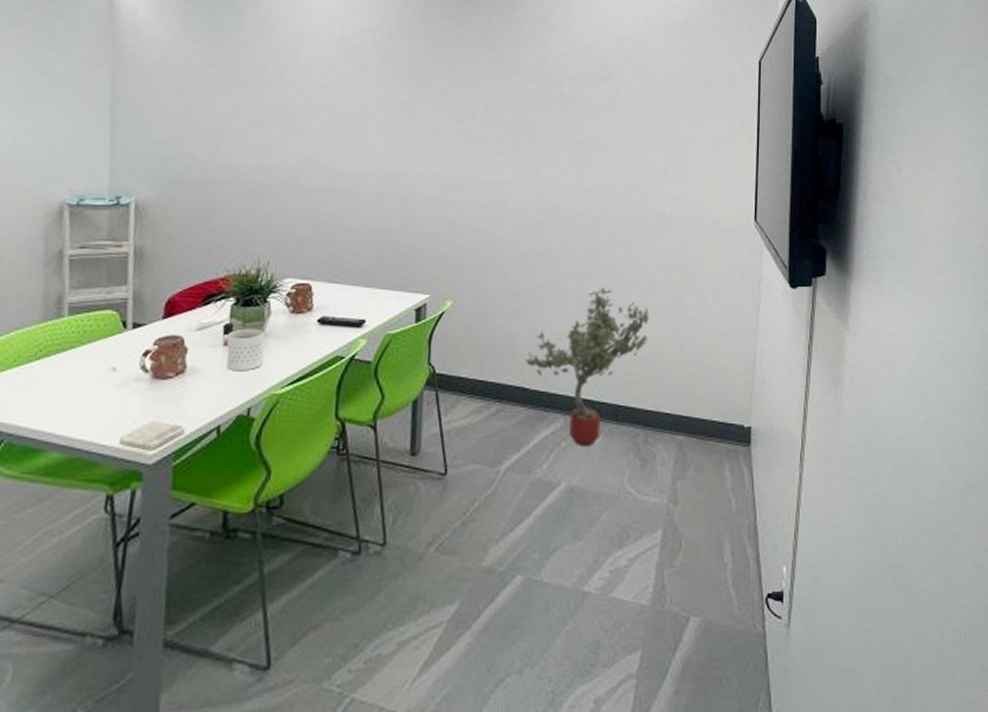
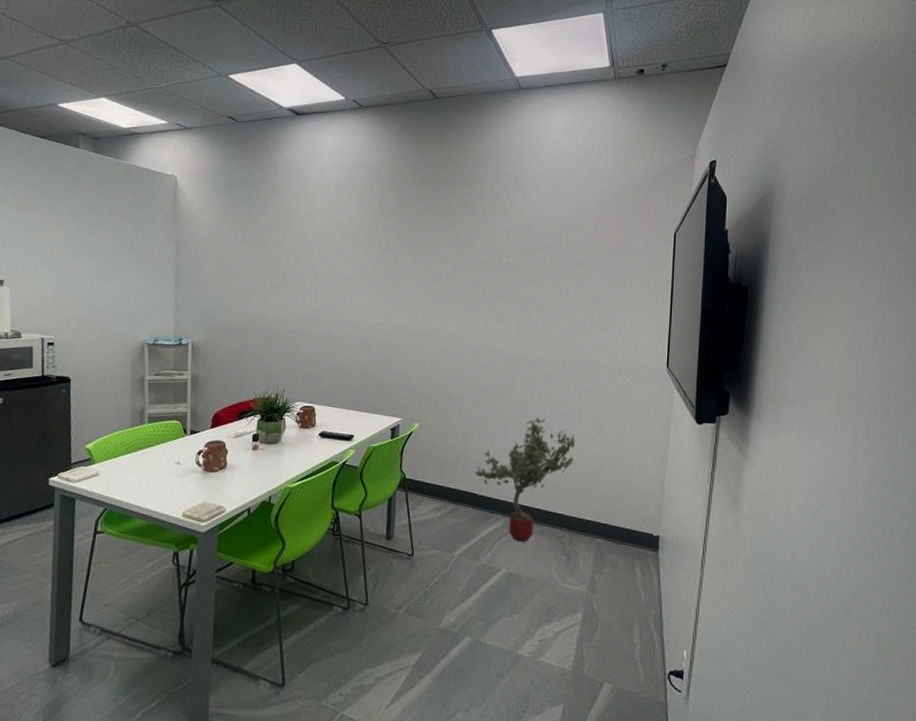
mug: present [226,328,265,372] -> none [254,437,281,470]

